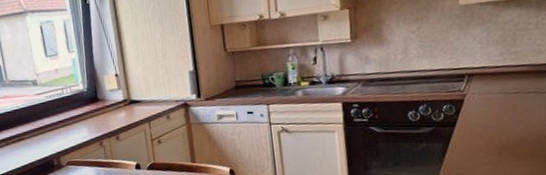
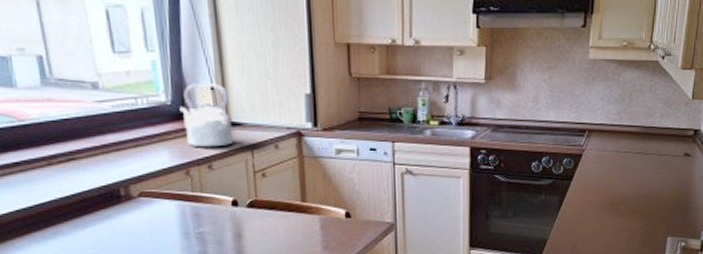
kettle: none [93,71,135,123] -> present [179,83,234,148]

